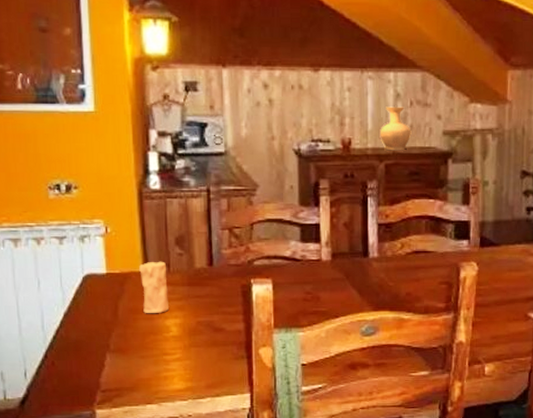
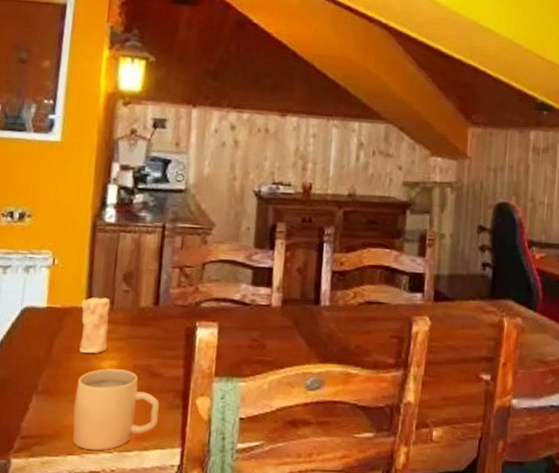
mug: none [145,326,226,399] -> present [72,368,160,450]
vase: present [381,106,410,151] -> none [341,155,371,199]

